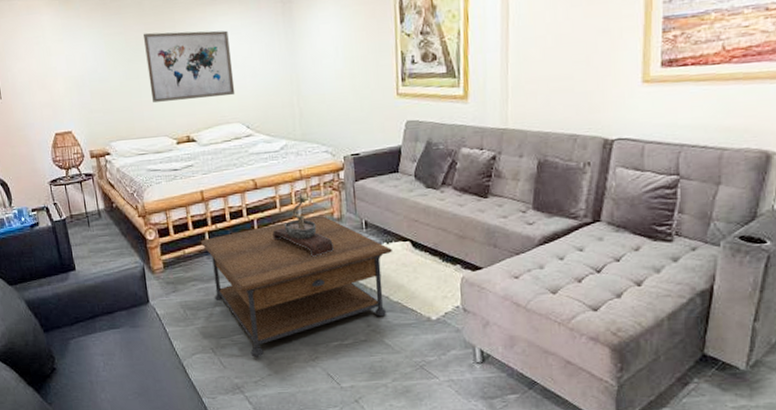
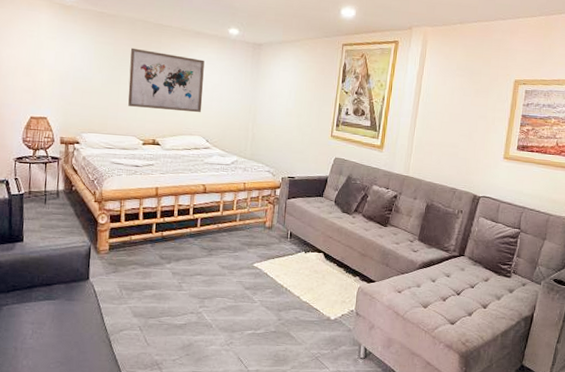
coffee table: present [200,214,392,357] -> none [147,221,308,338]
bonsai tree: present [272,193,334,258] -> none [212,202,262,257]

